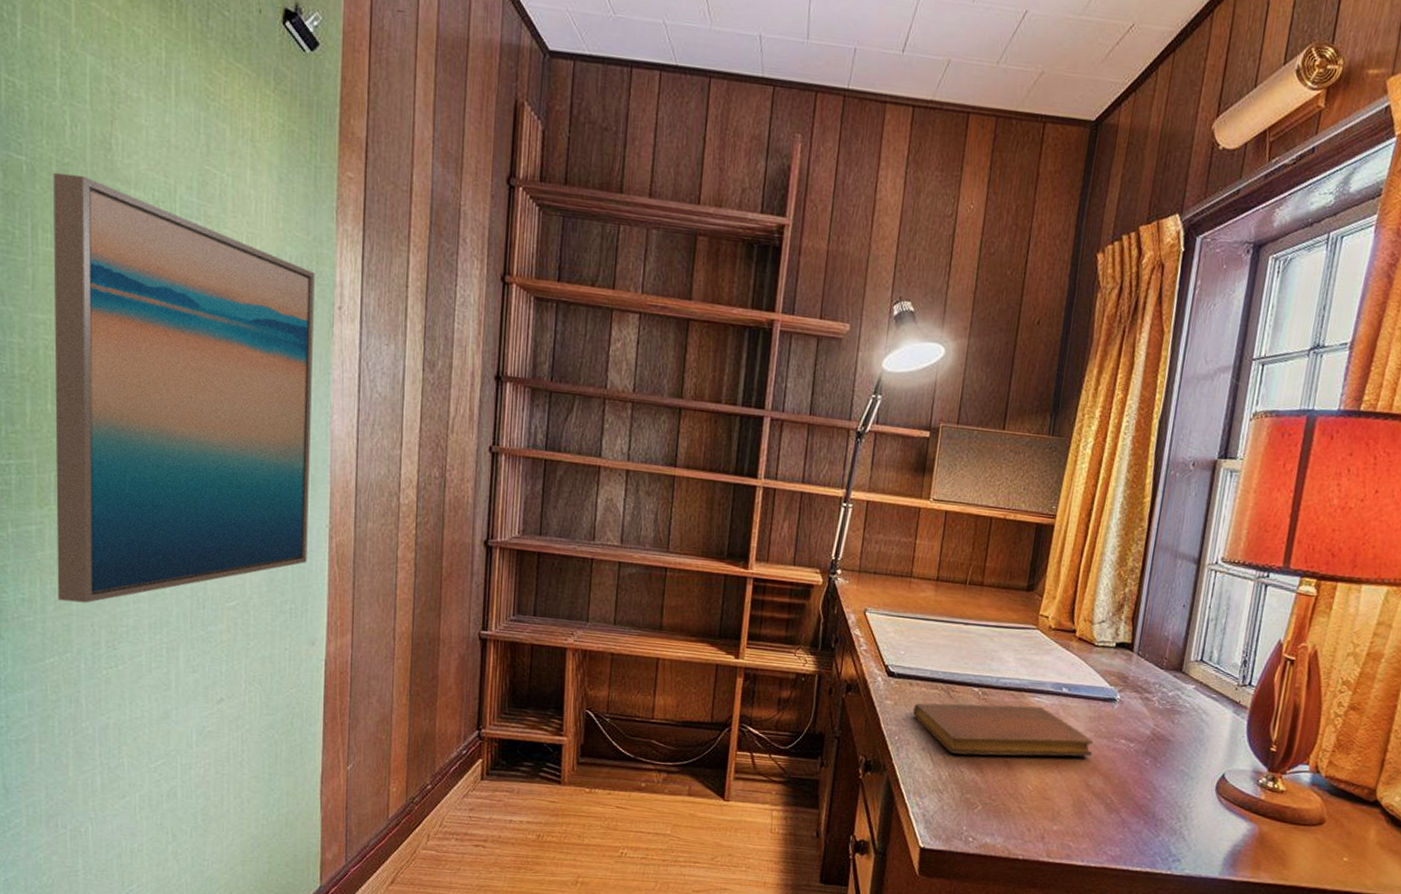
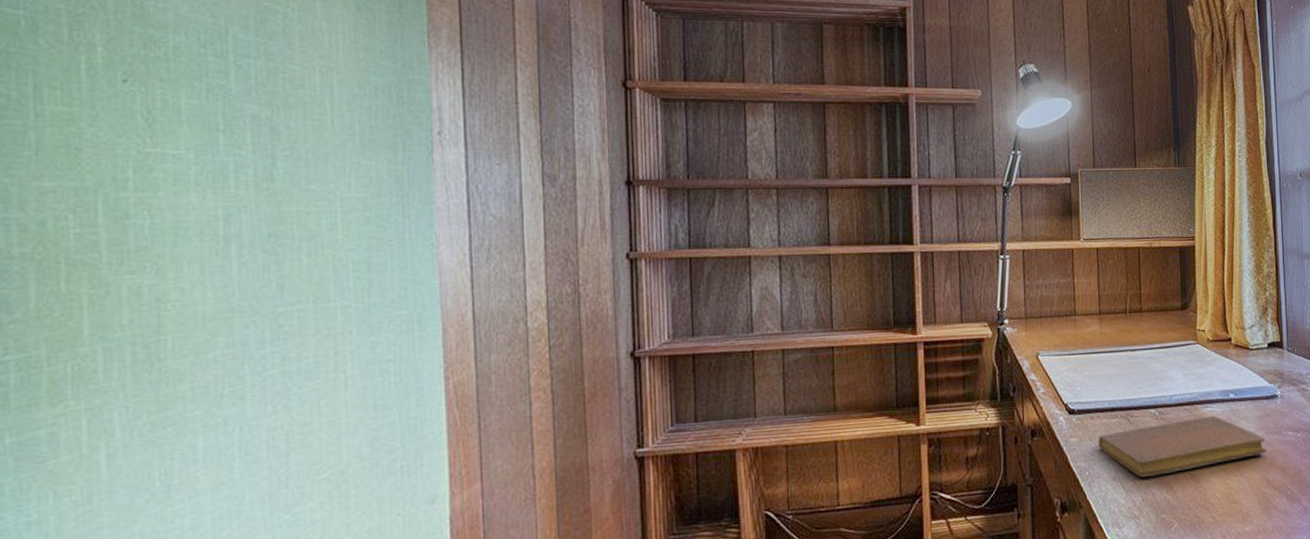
wall art: present [53,172,315,603] -> none [63,24,419,515]

